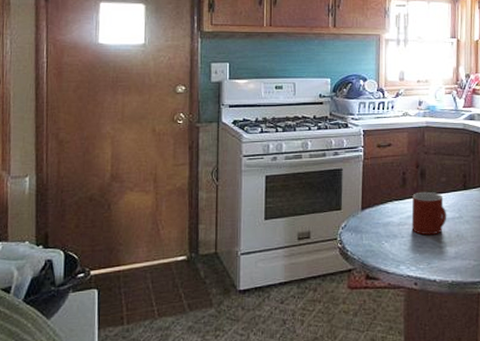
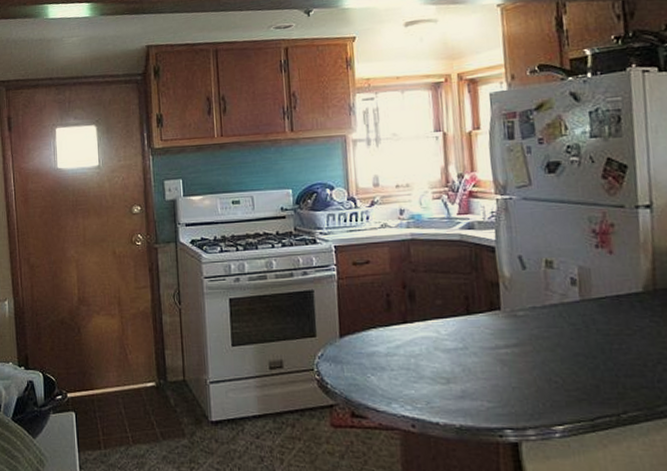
mug: present [411,192,447,236] -> none [400,317,448,369]

